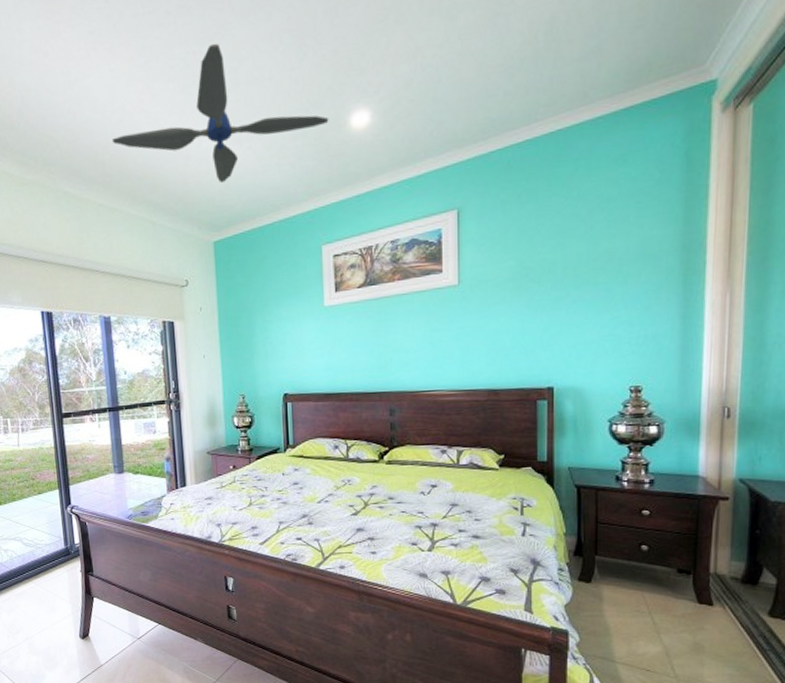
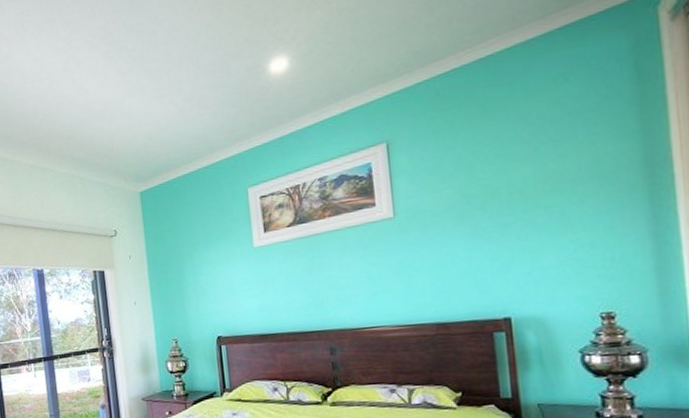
ceiling fan: present [111,43,329,182] -> none [40,10,248,136]

